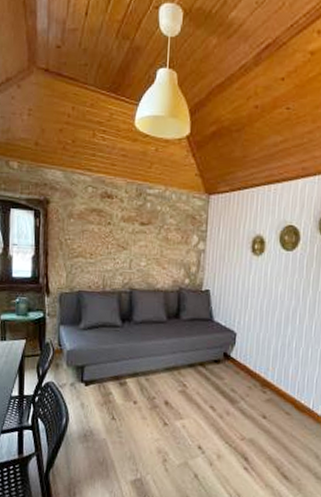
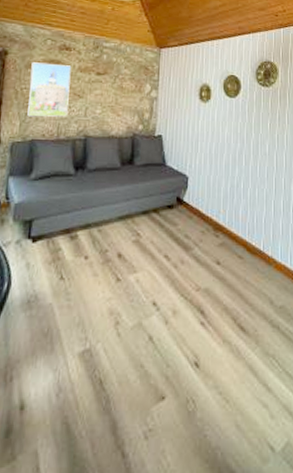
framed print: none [73,211,114,269] -> present [27,62,72,117]

